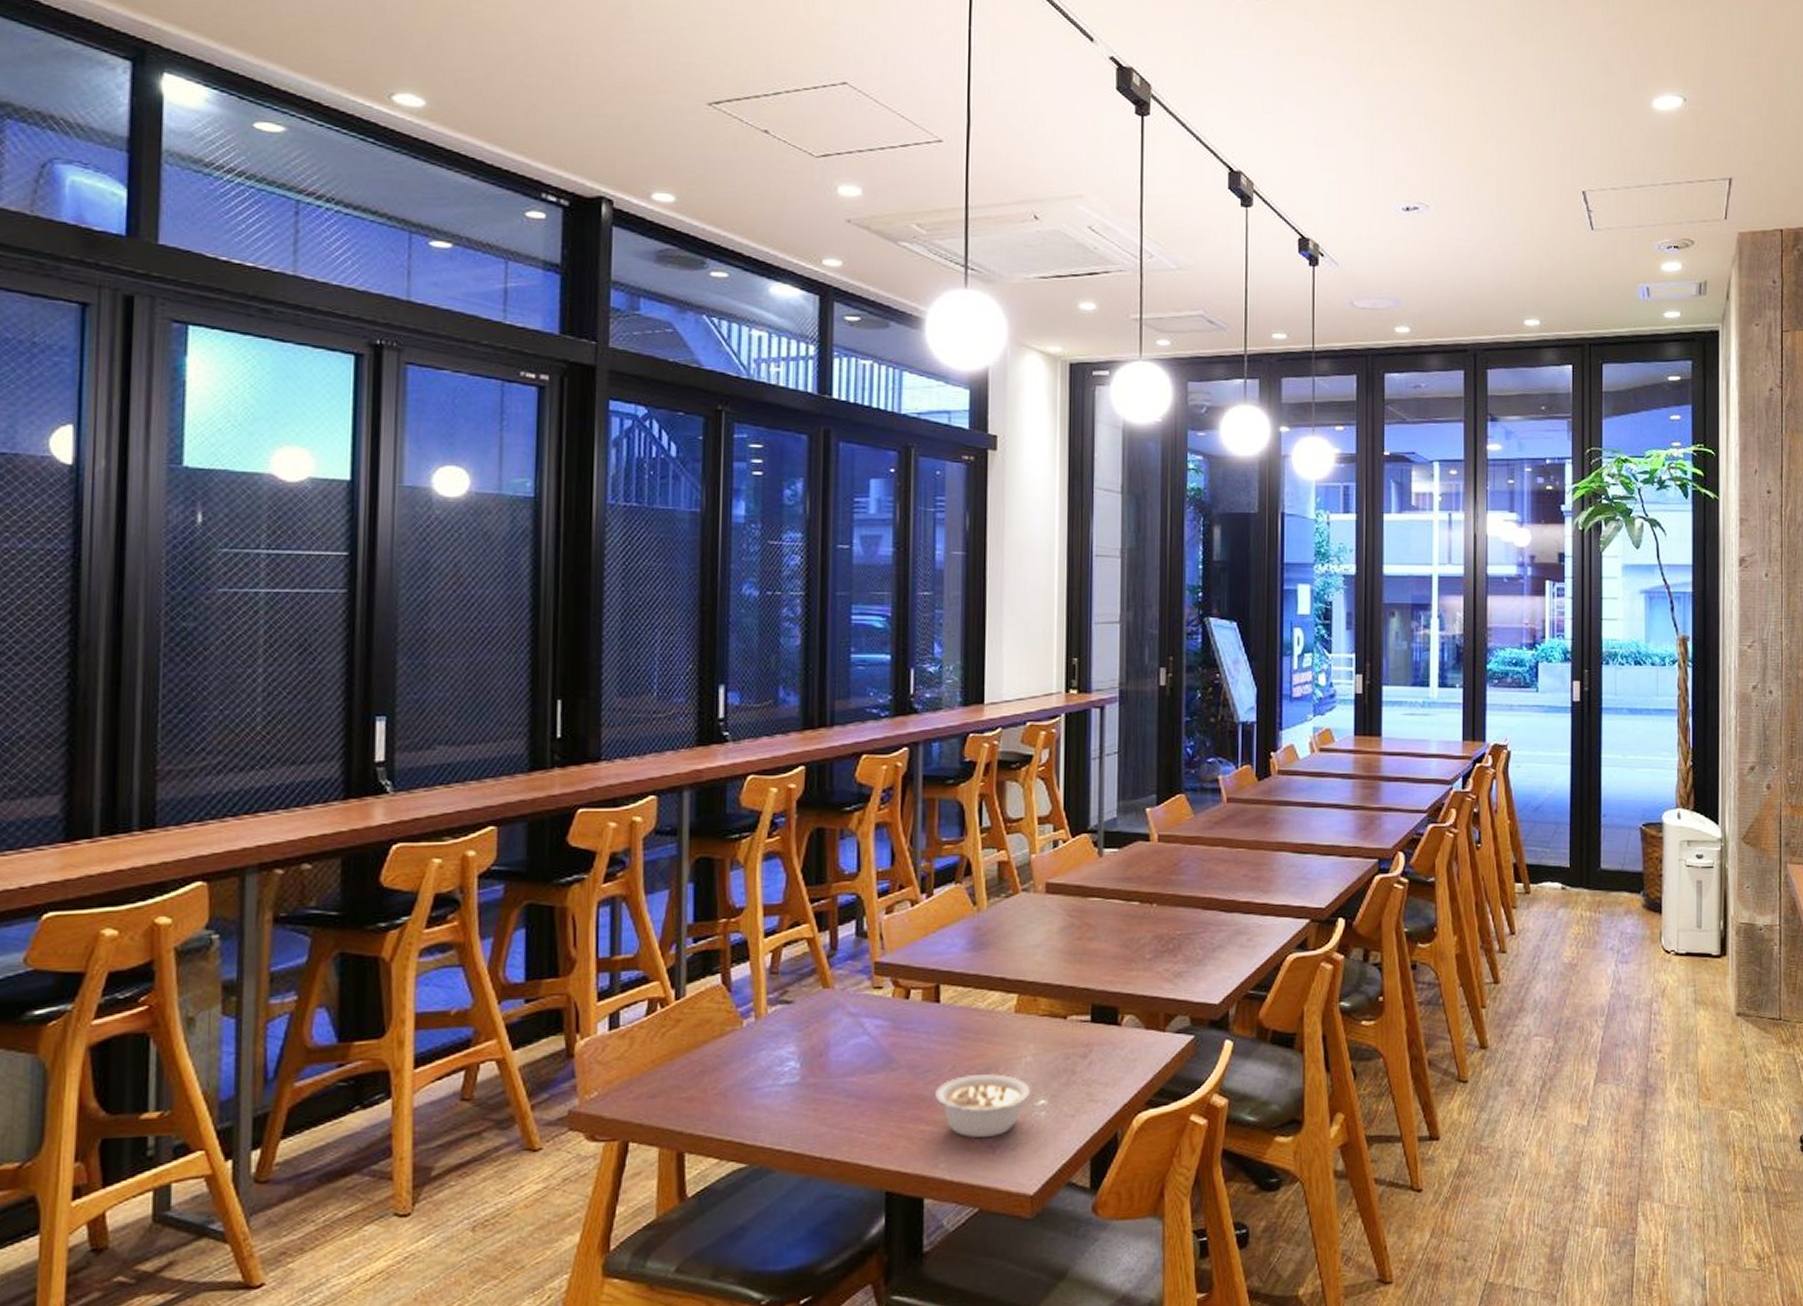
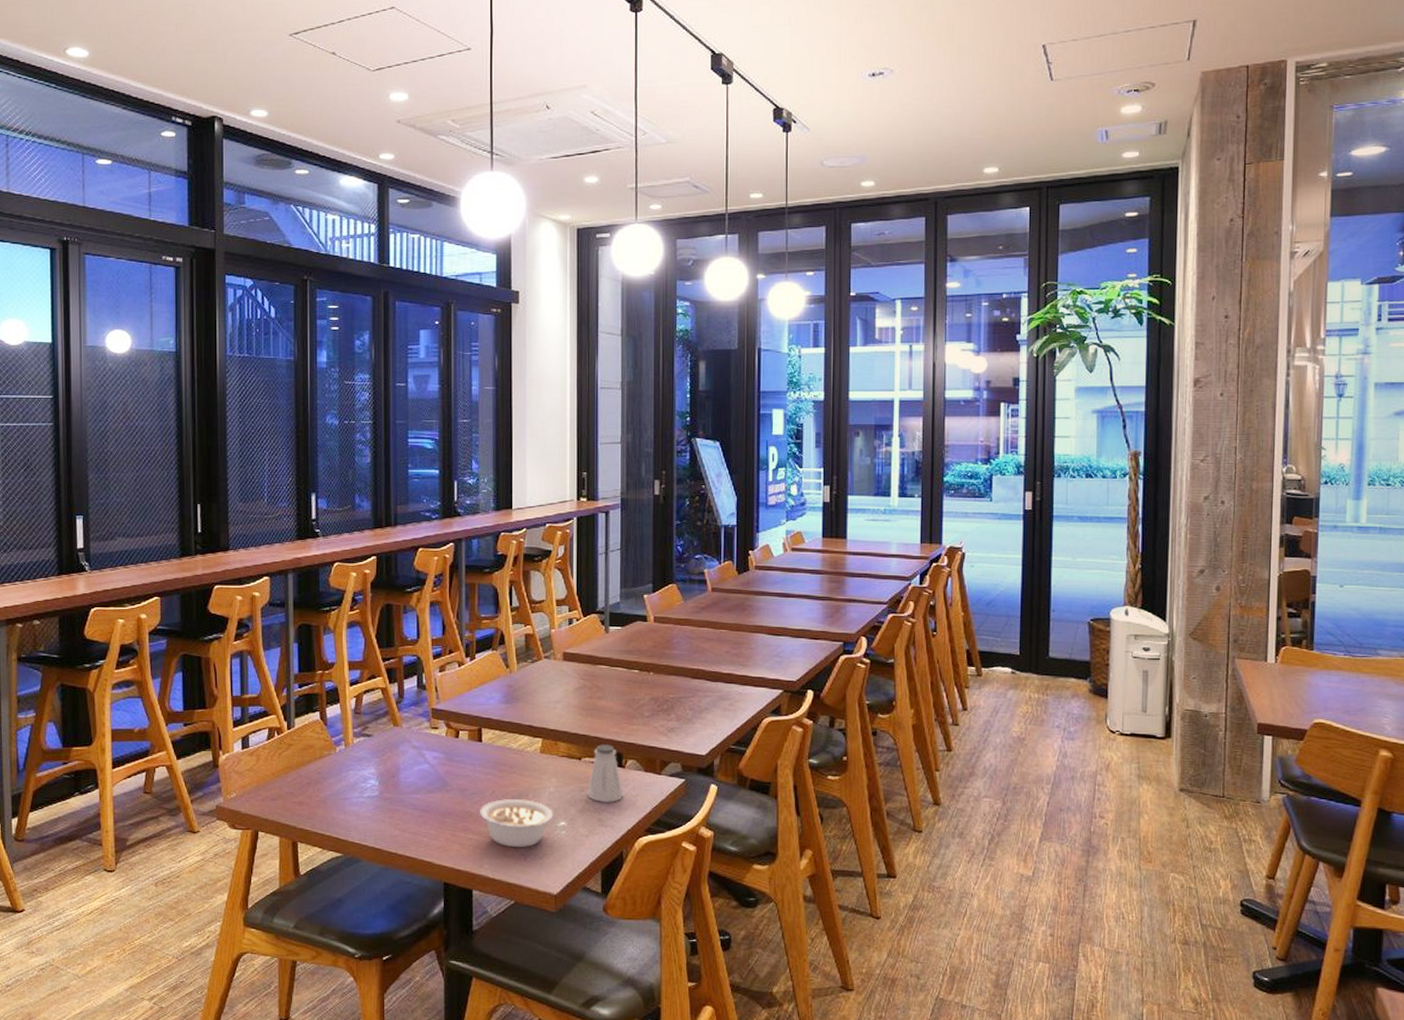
saltshaker: none [1073,997,1119,1071] -> present [587,744,623,802]

